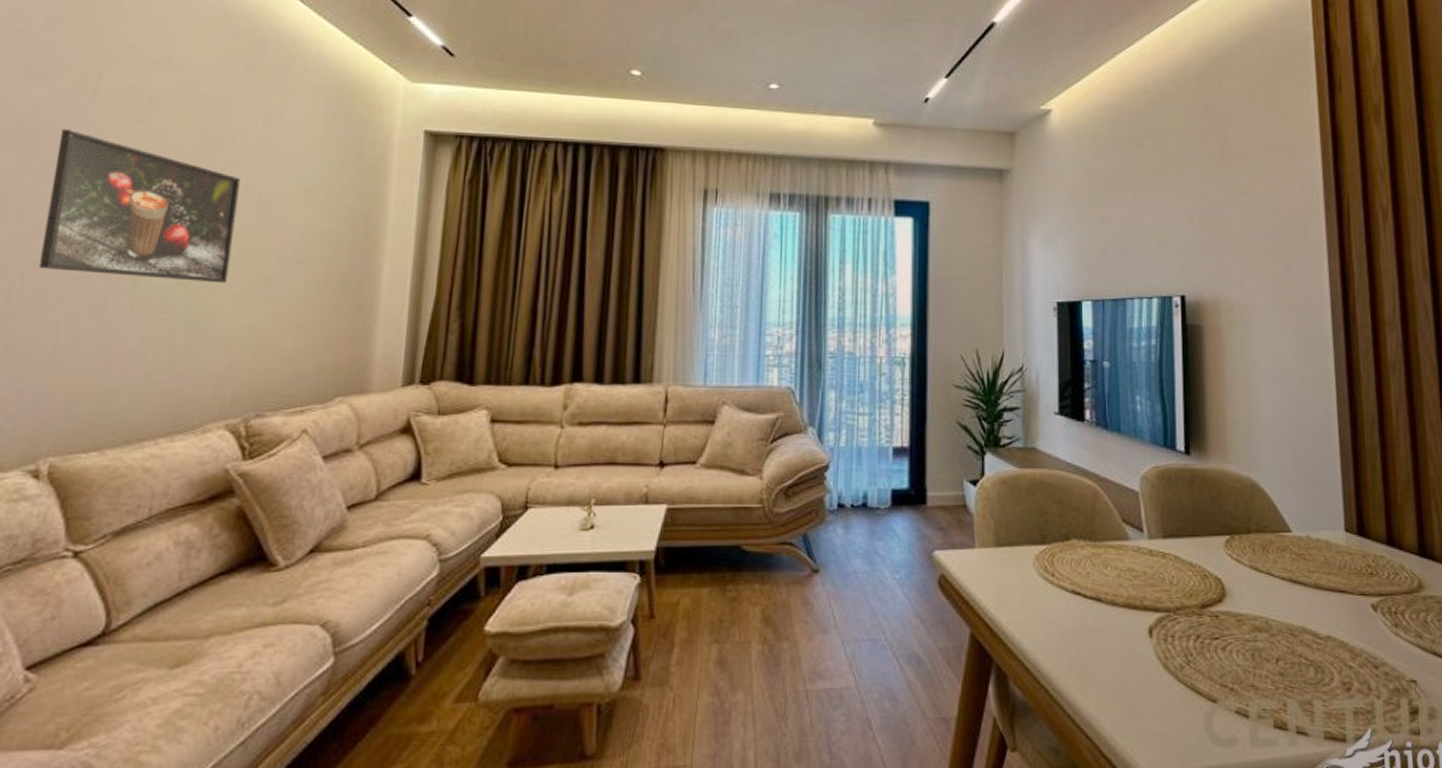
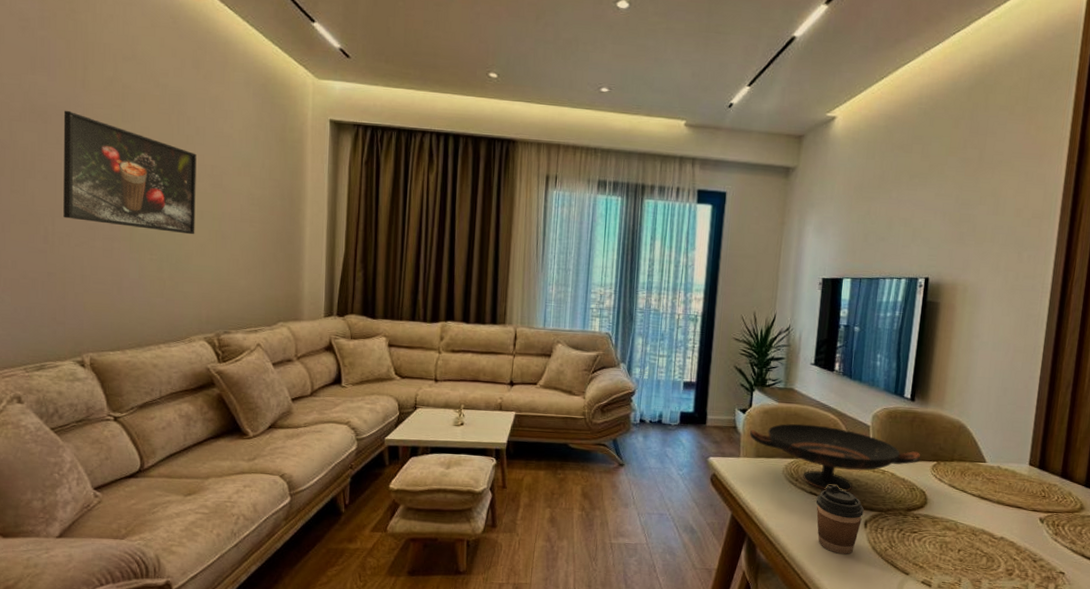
decorative bowl: none [984,495,1209,587] -> present [749,423,921,492]
coffee cup: none [1081,577,1146,679] -> present [816,484,864,554]

